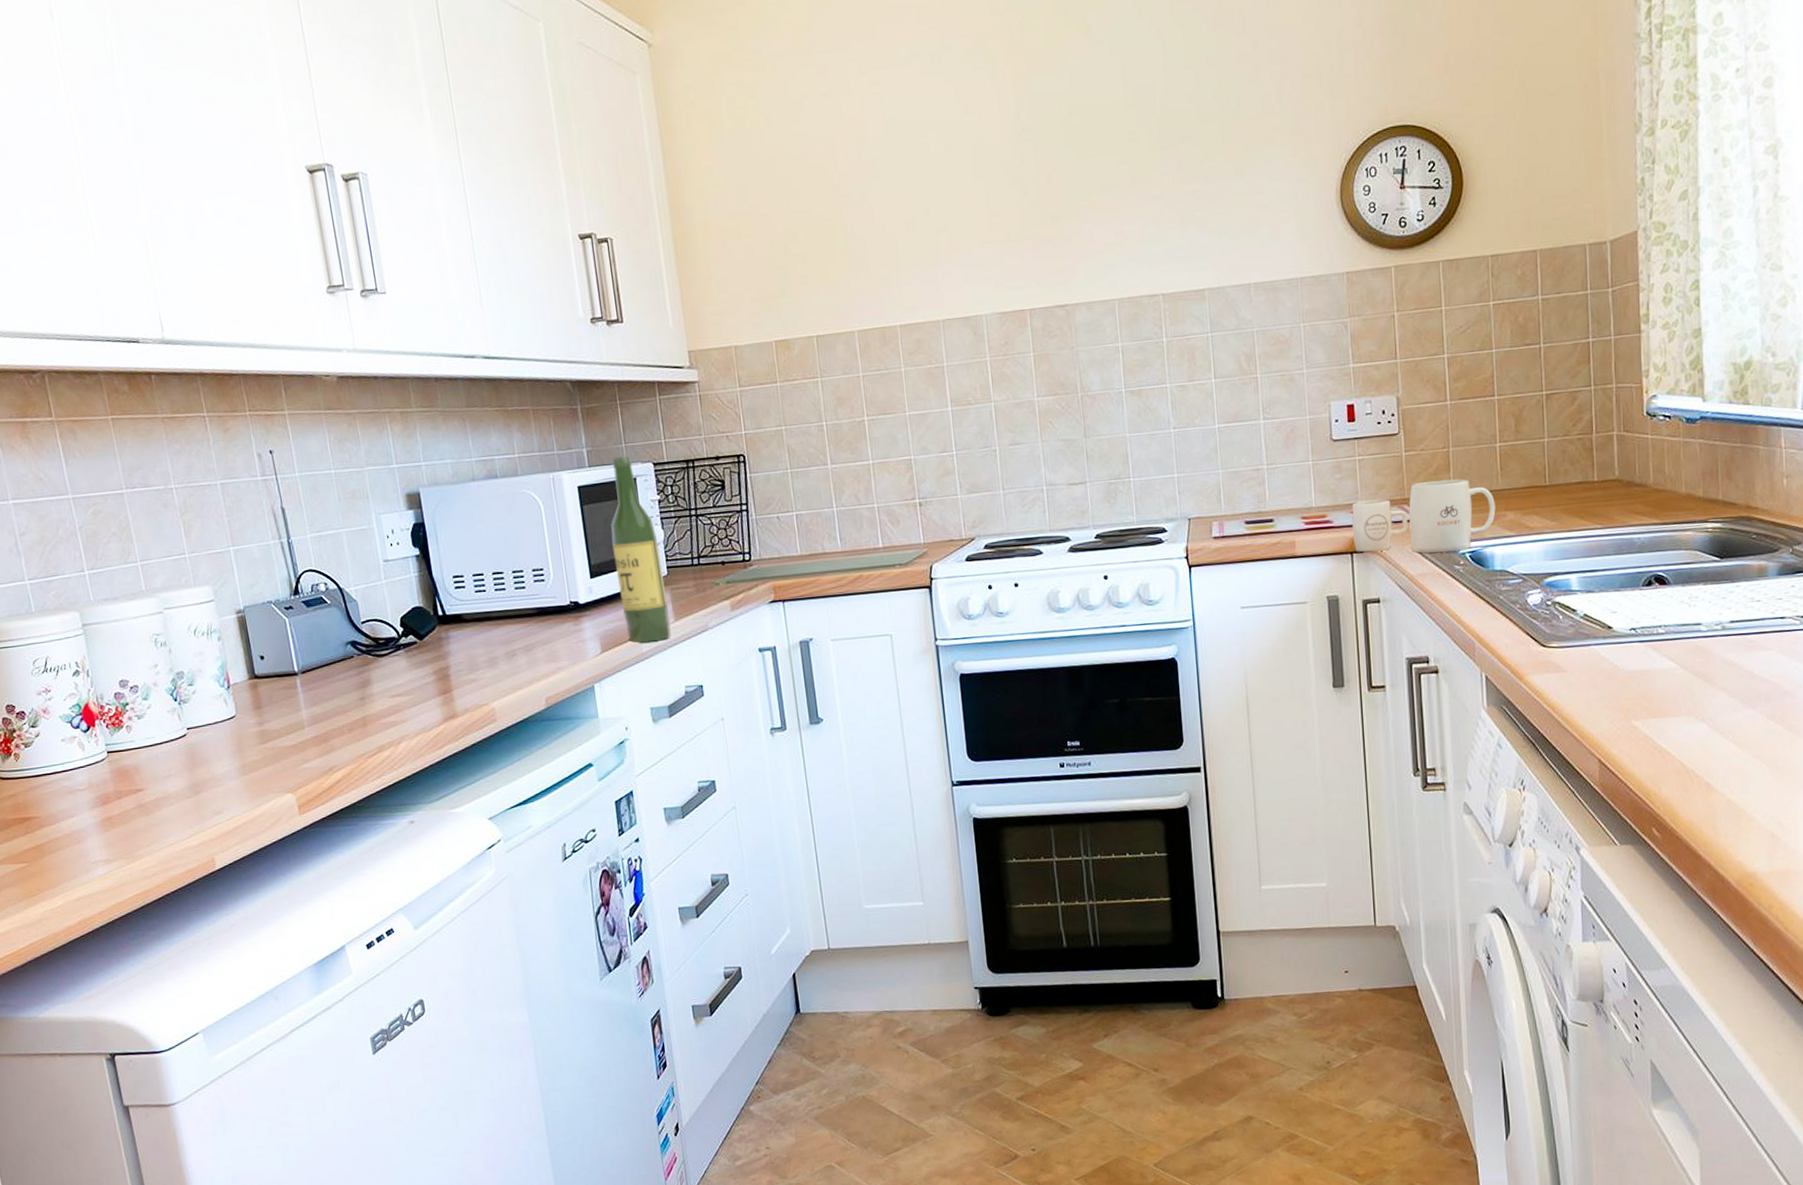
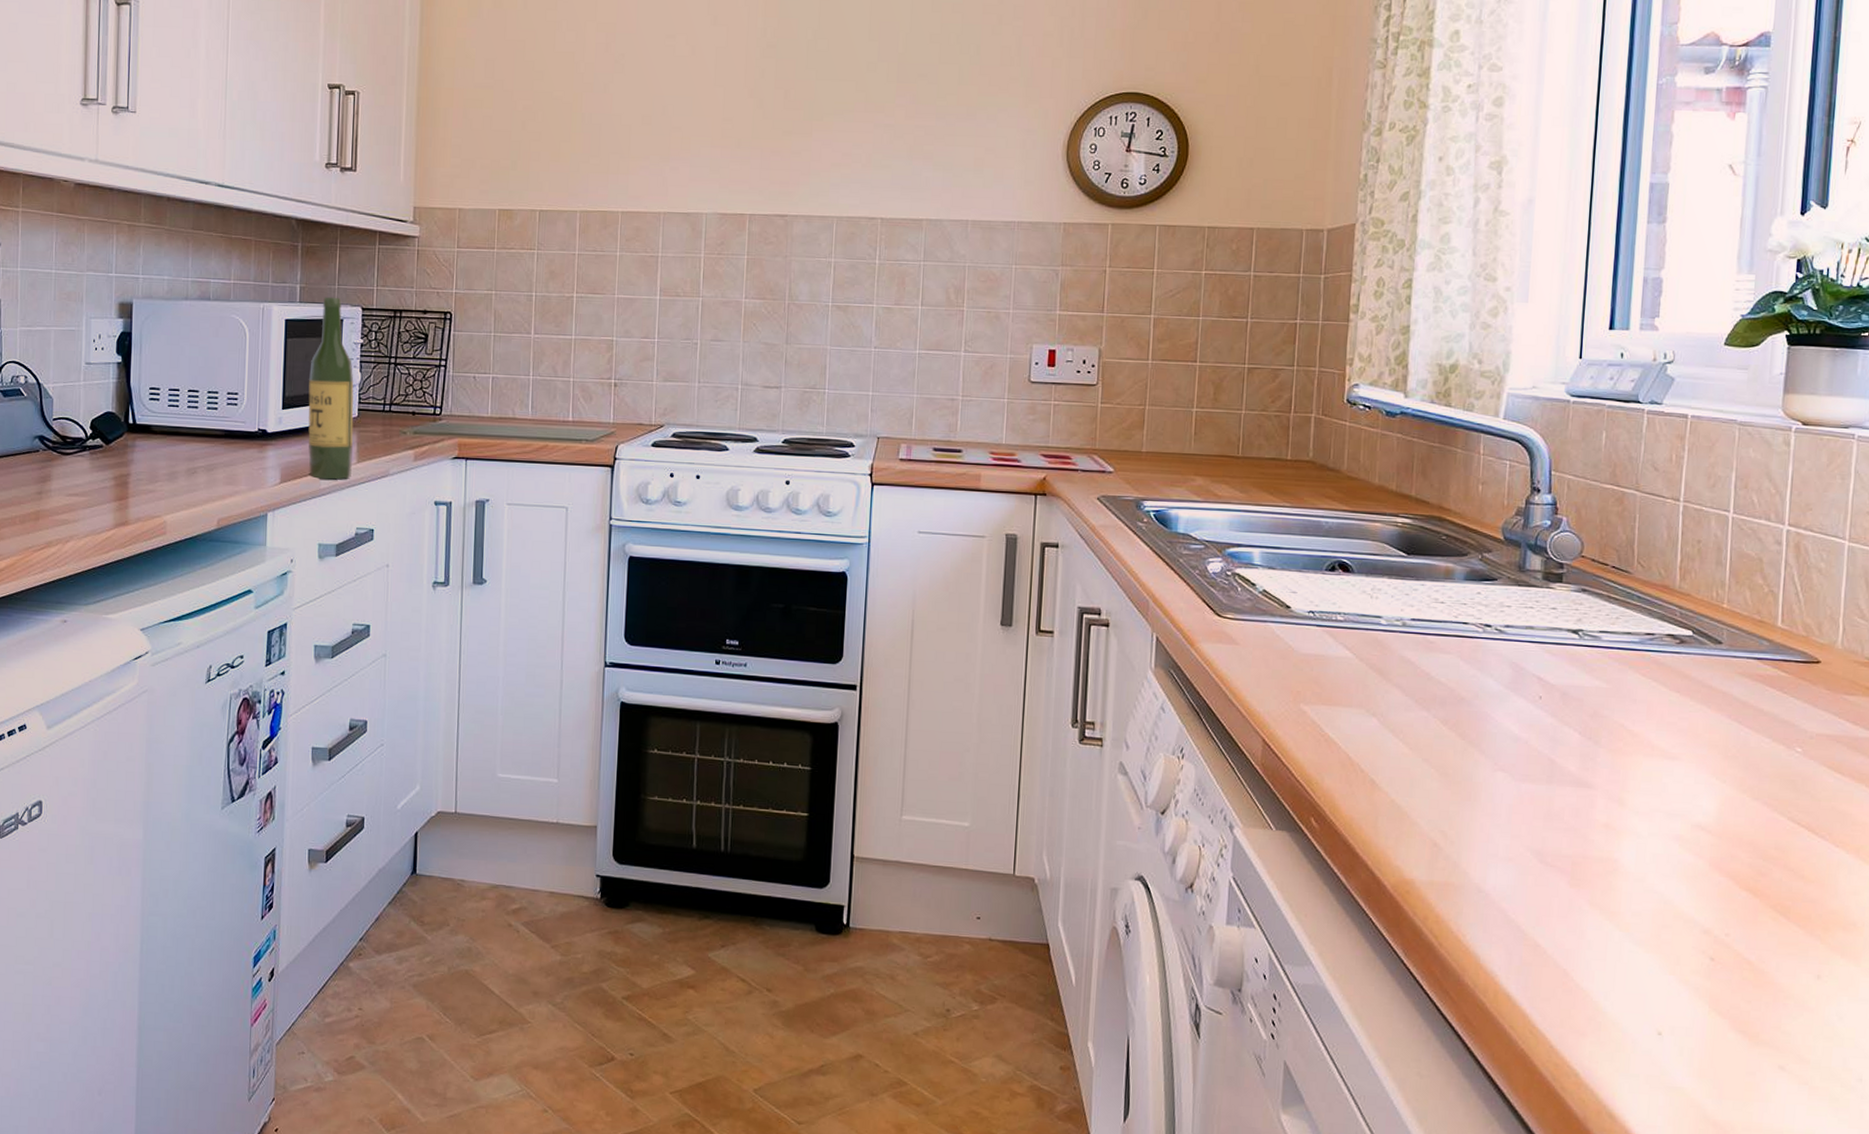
mug: present [1351,499,1409,553] -> none [1038,445,1097,497]
mug: present [1409,479,1496,554] -> none [1096,435,1186,509]

